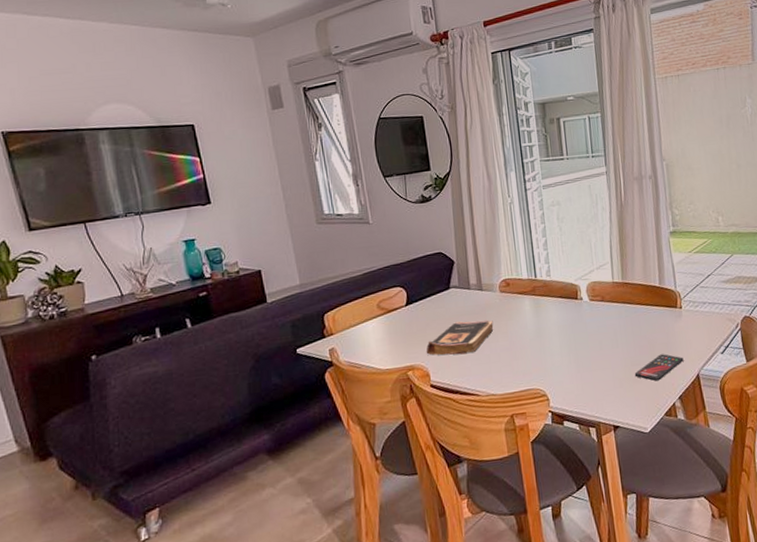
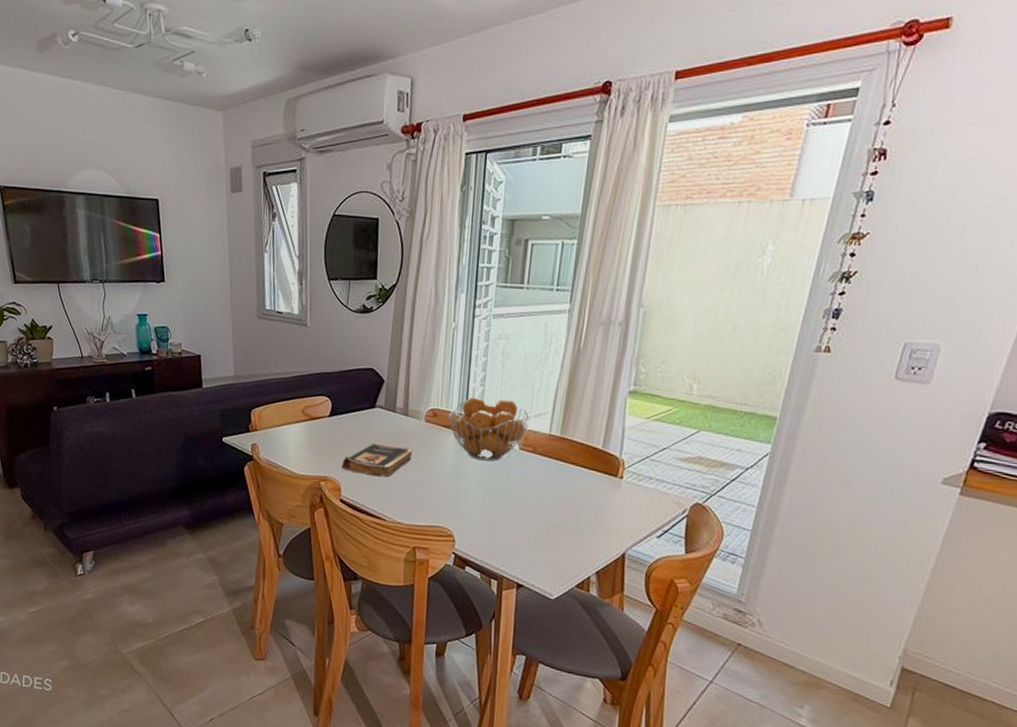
fruit basket: none [519,257,594,319] -> present [447,397,530,462]
smartphone: present [634,354,684,381] -> none [551,522,611,550]

